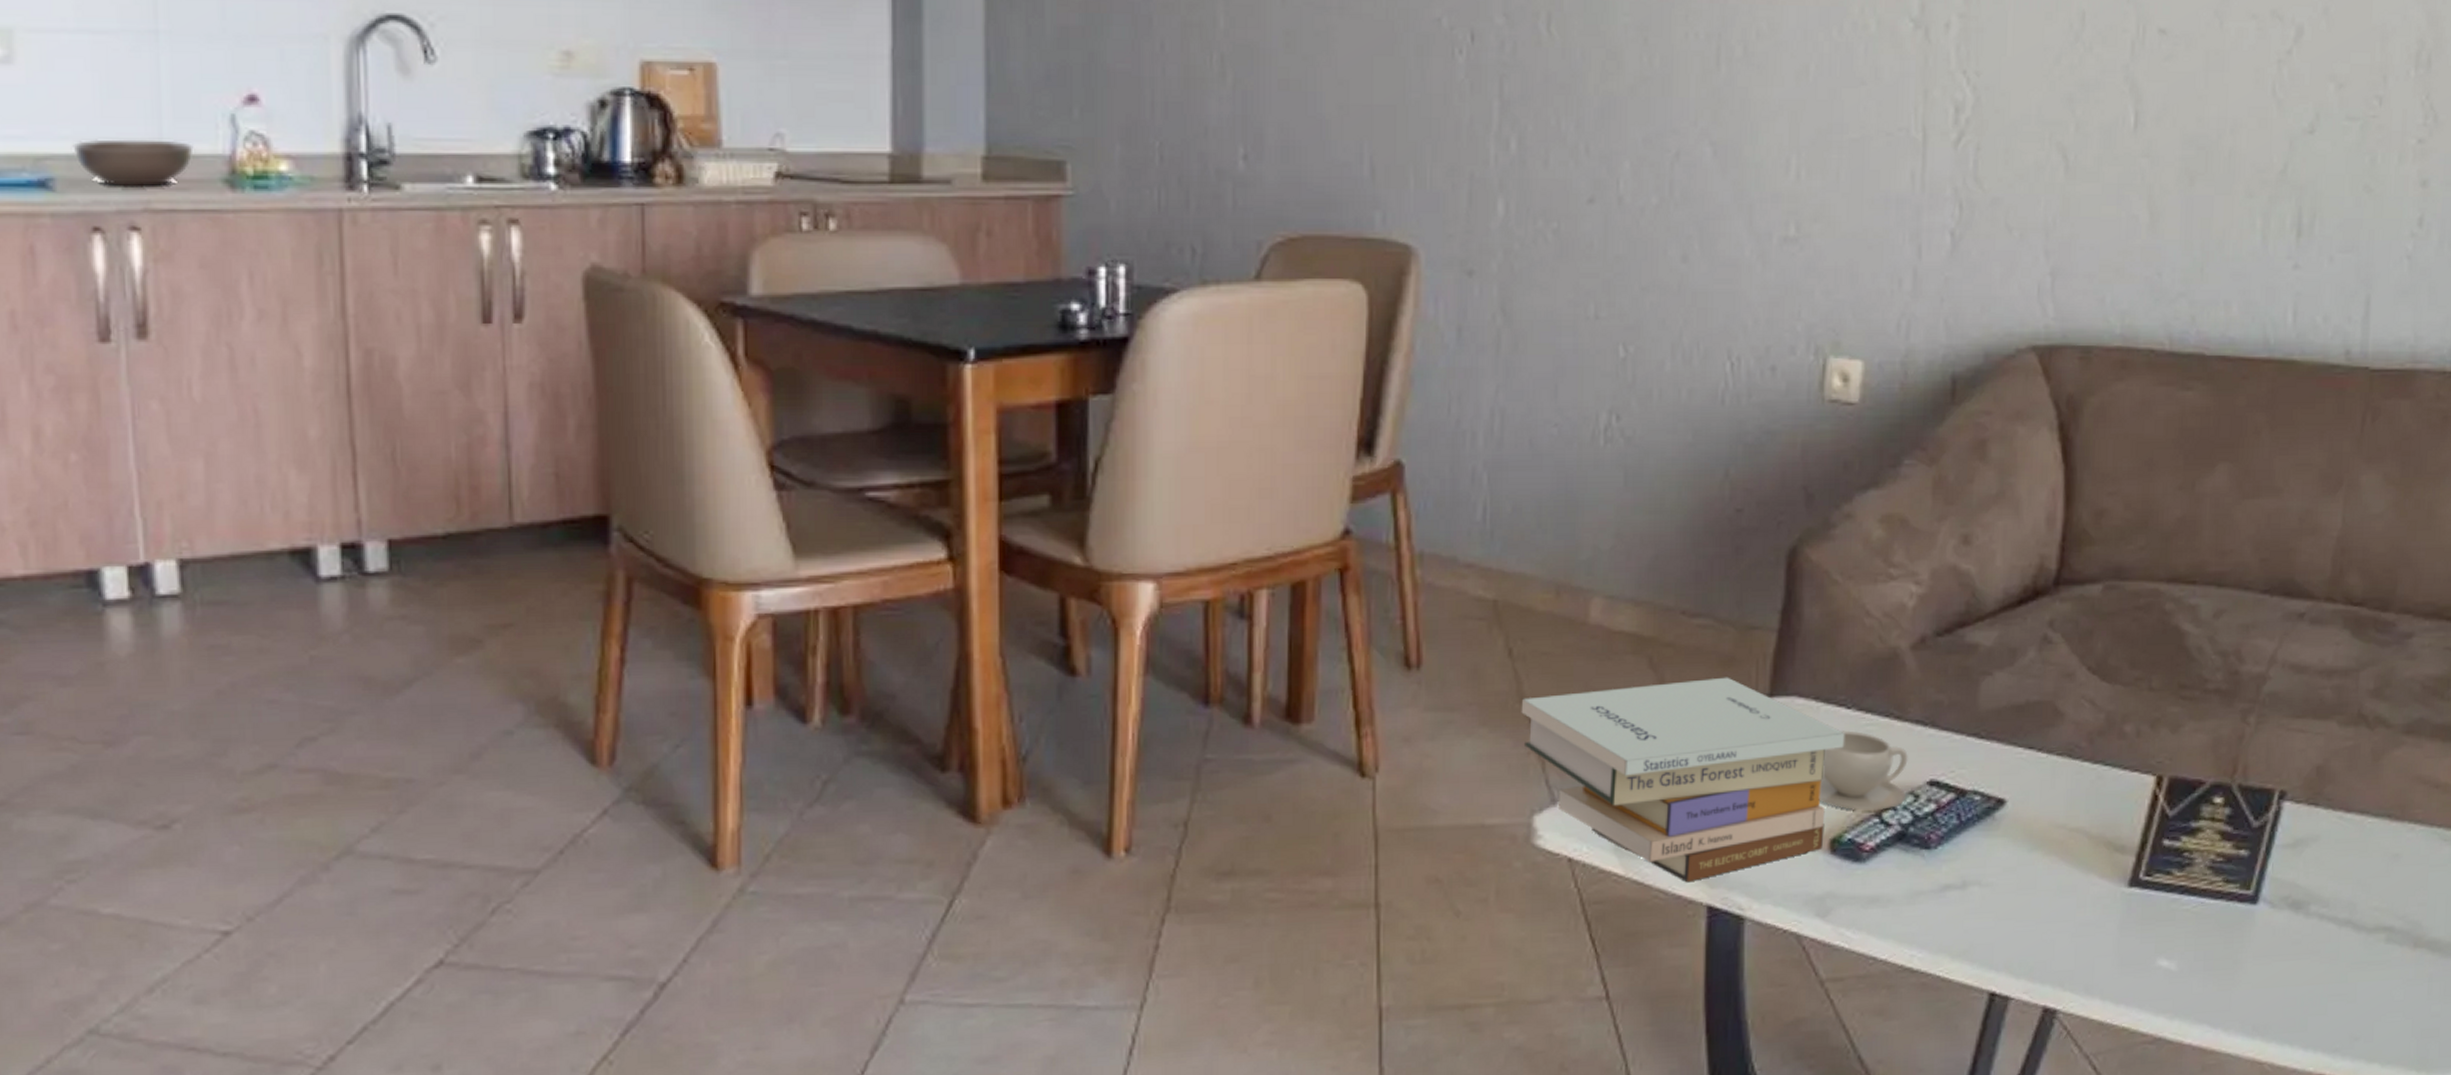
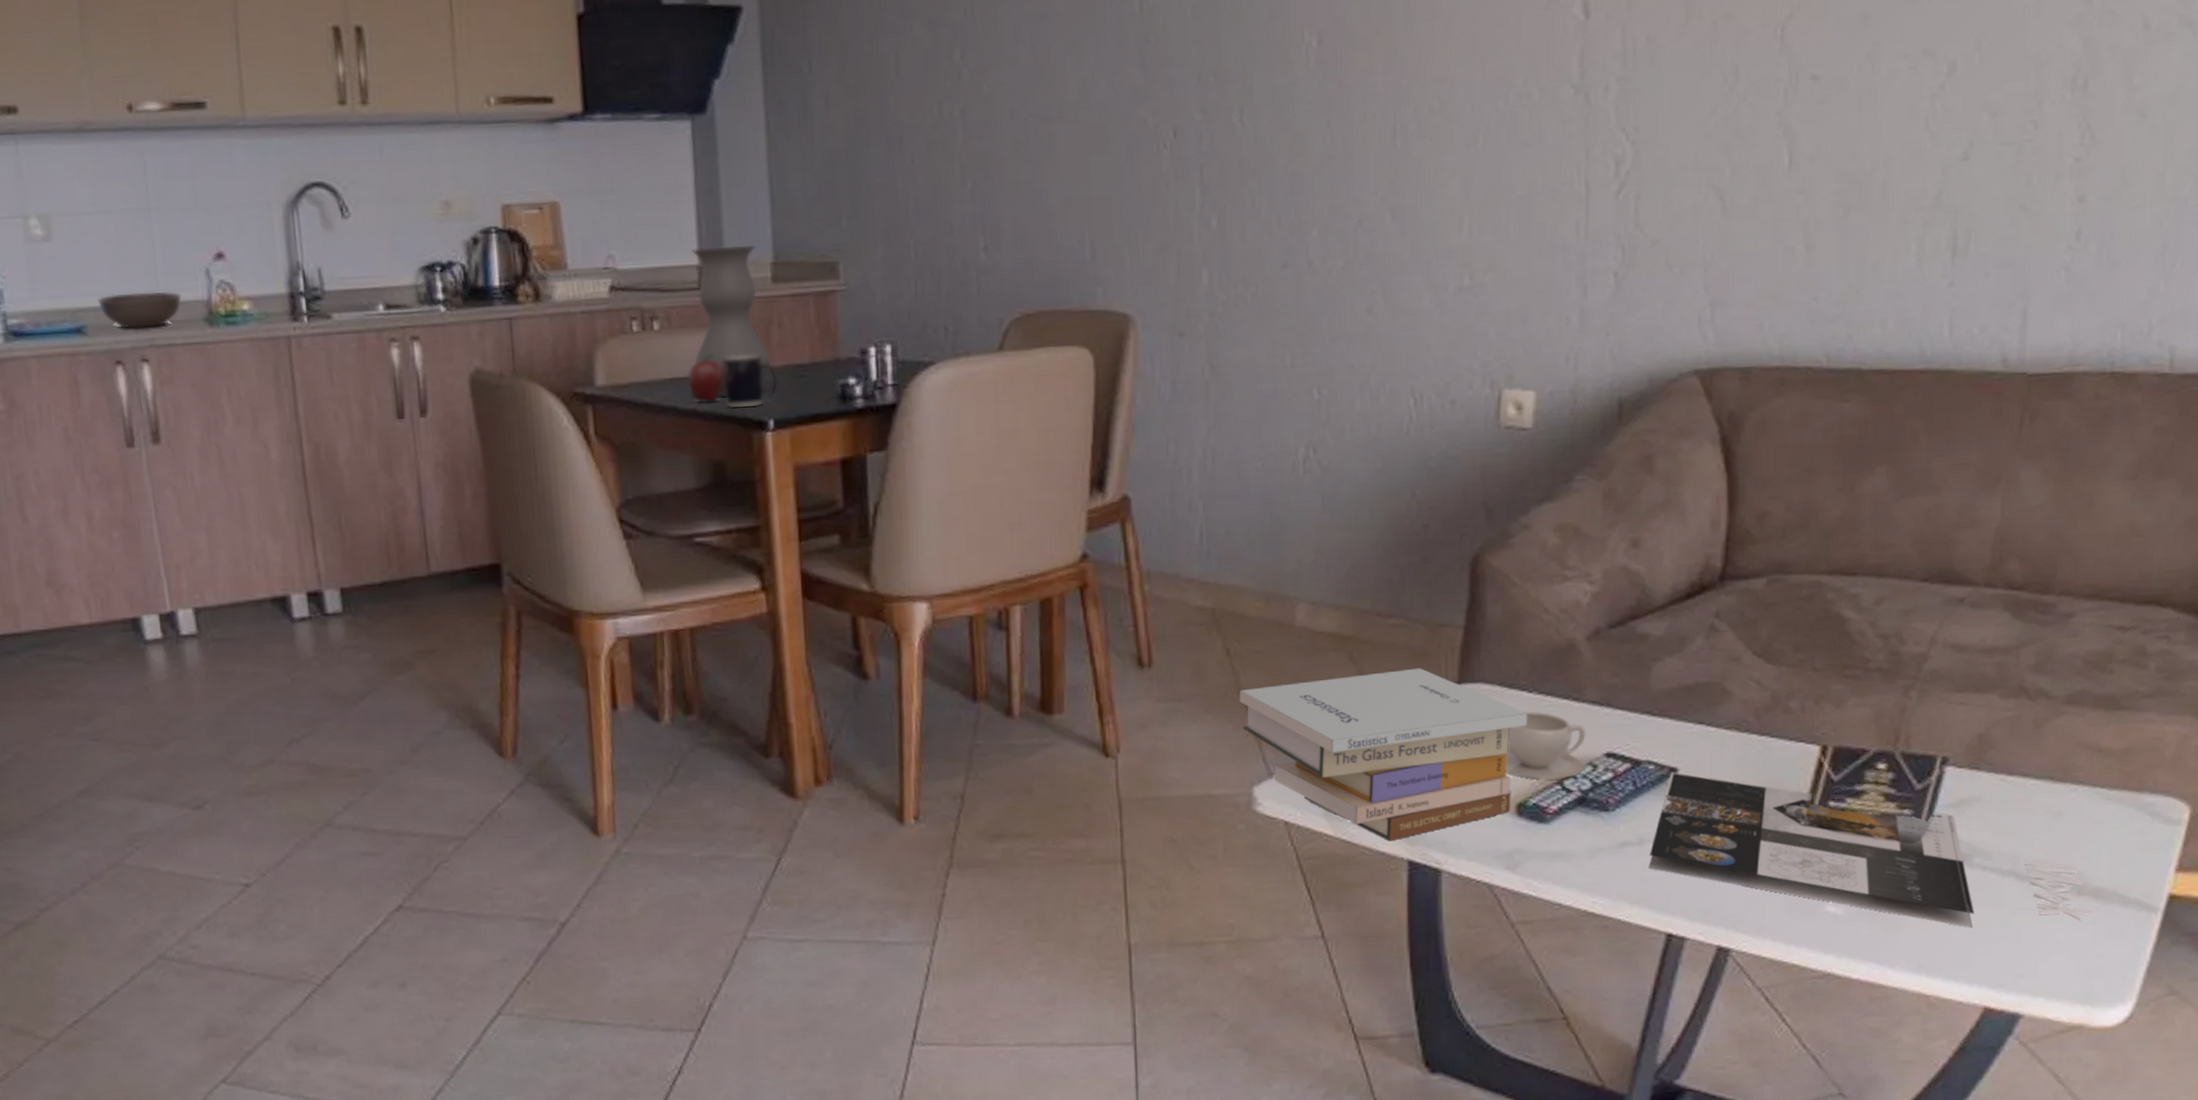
fruit: none [869,265,914,325] -> present [688,355,723,404]
vase: none [880,132,975,317] -> present [691,246,771,397]
mug: none [913,268,983,333] -> present [722,354,778,409]
magazine: none [1972,804,2430,986] -> present [1649,772,2094,929]

